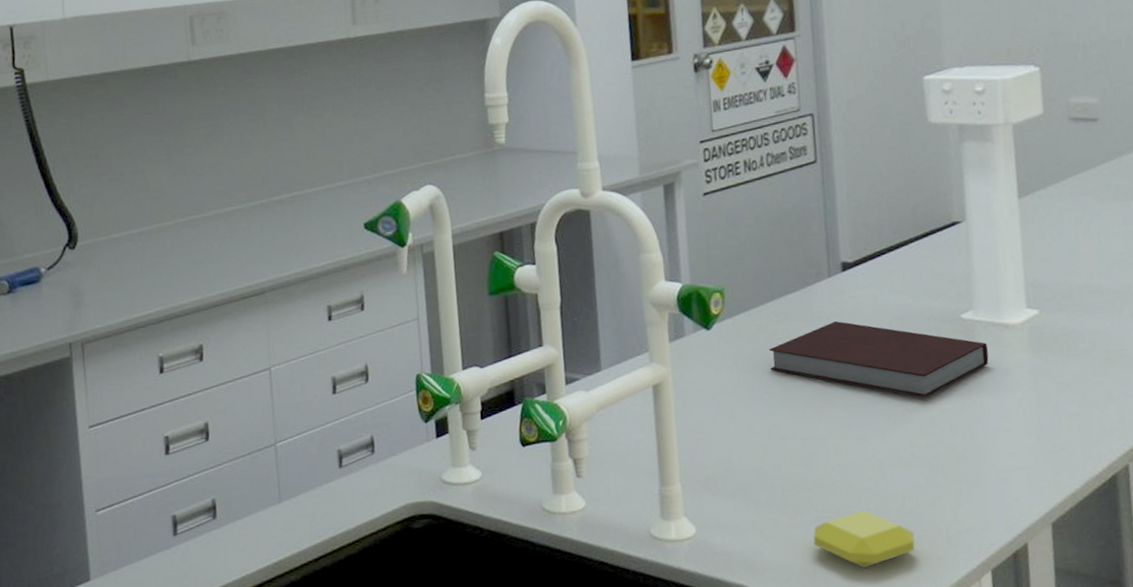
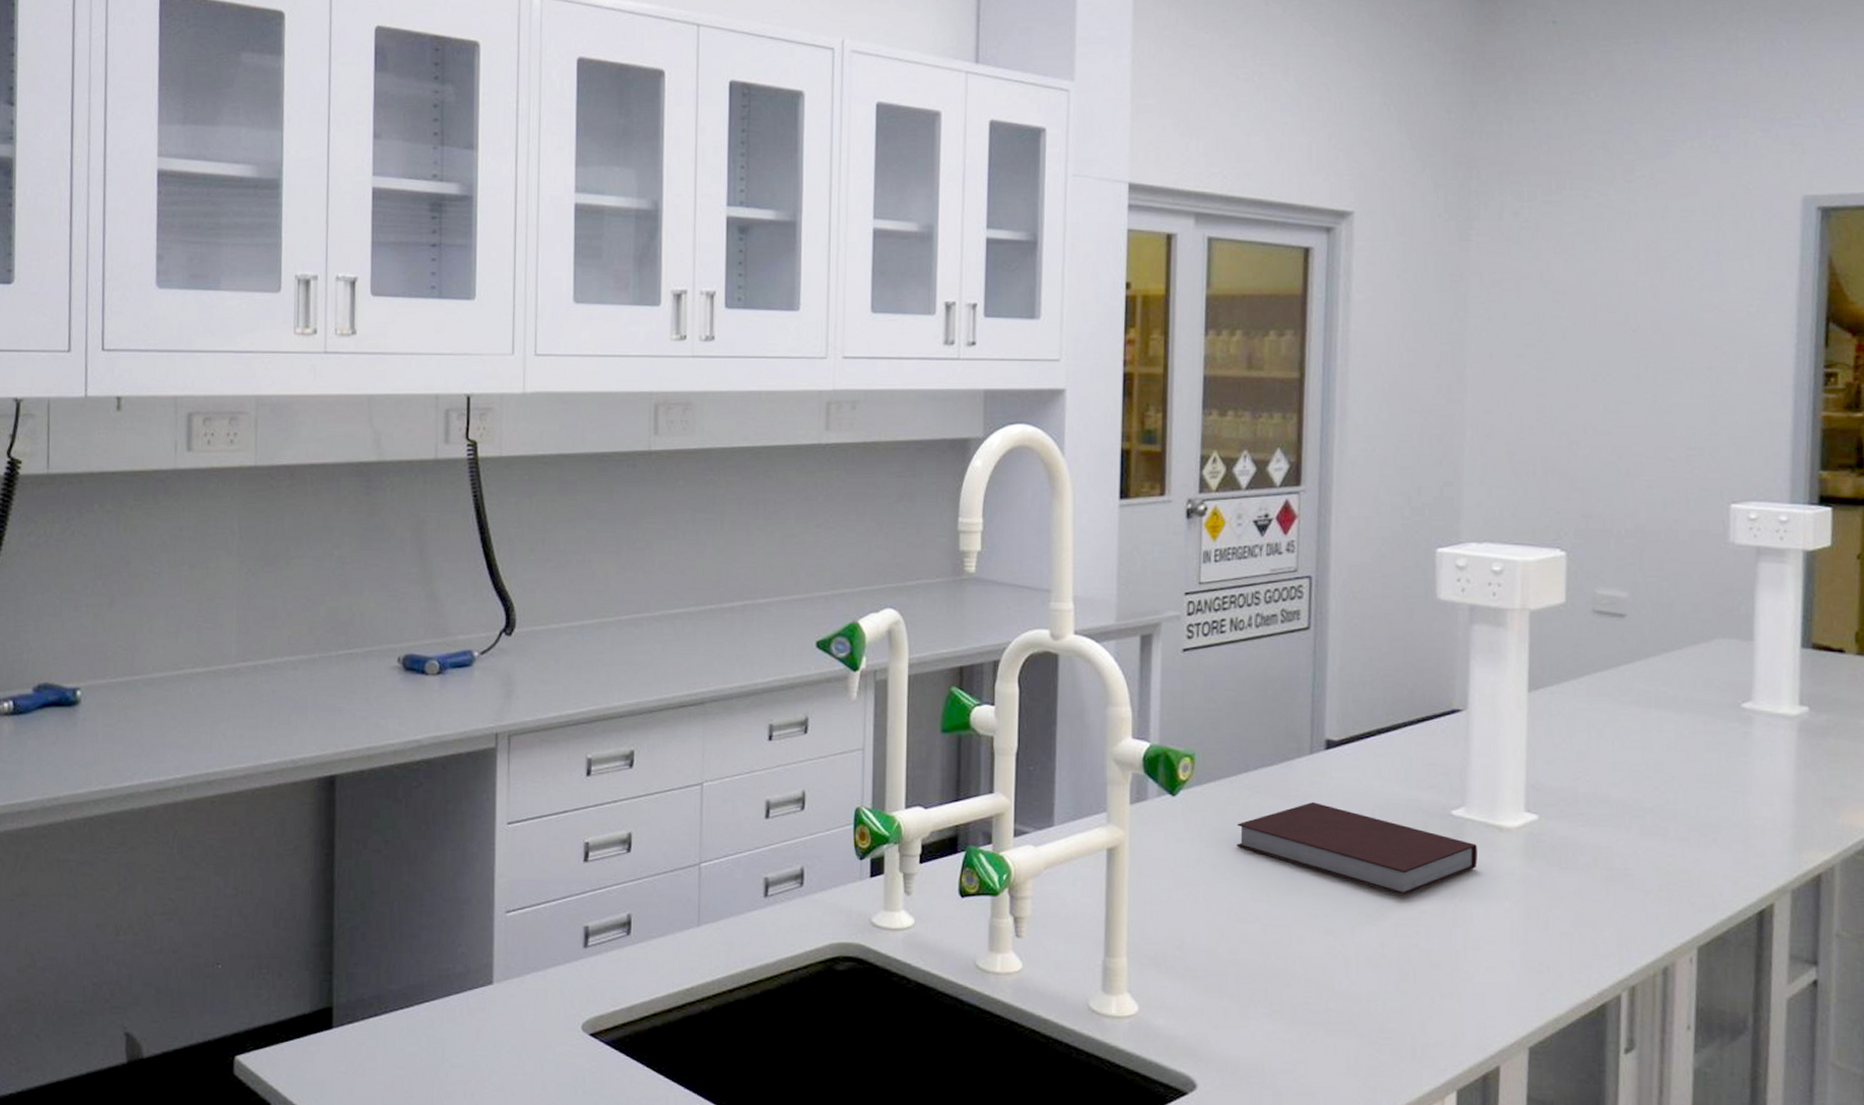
soap bar: present [813,510,915,569] -> none [1265,1008,1375,1072]

